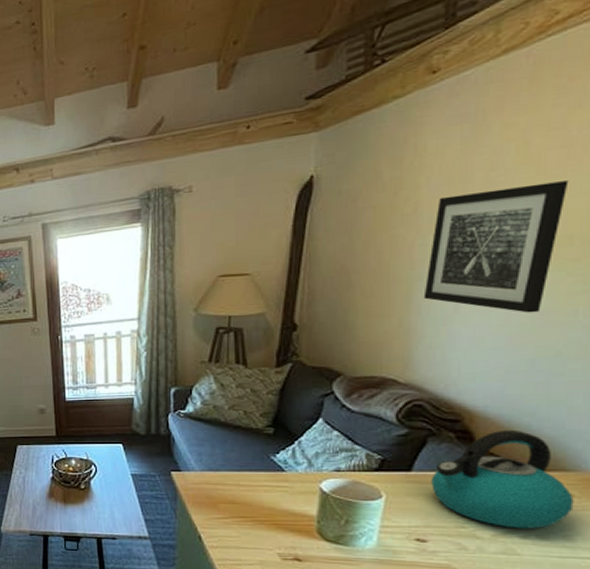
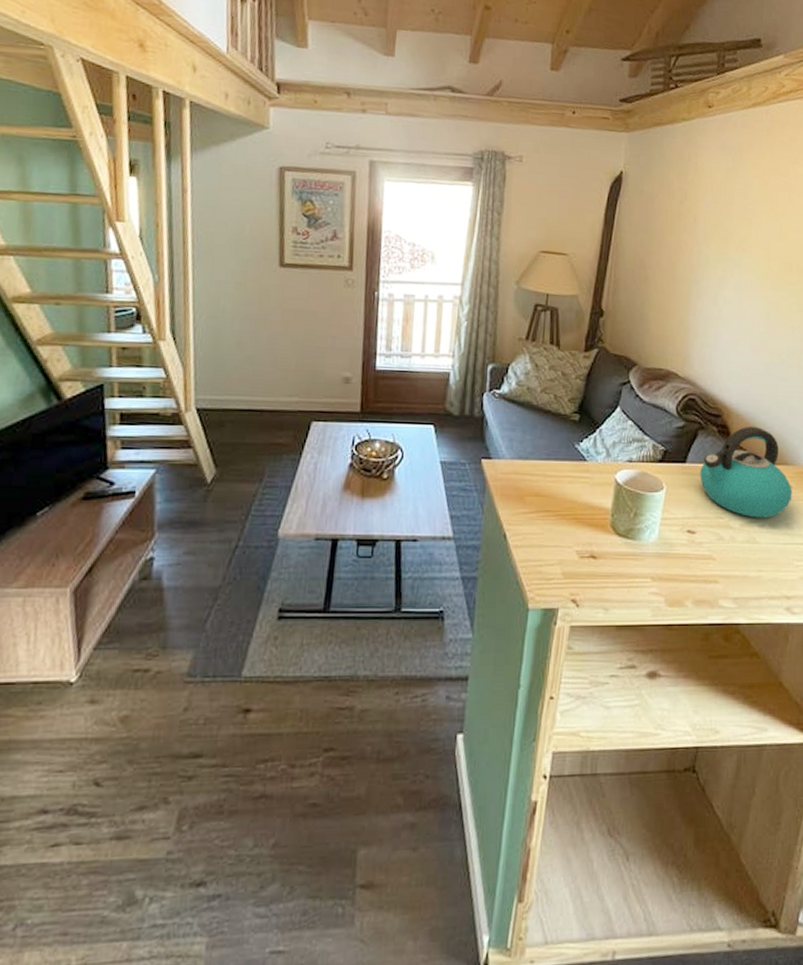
wall art: present [423,180,569,313] -> none [698,213,790,324]

